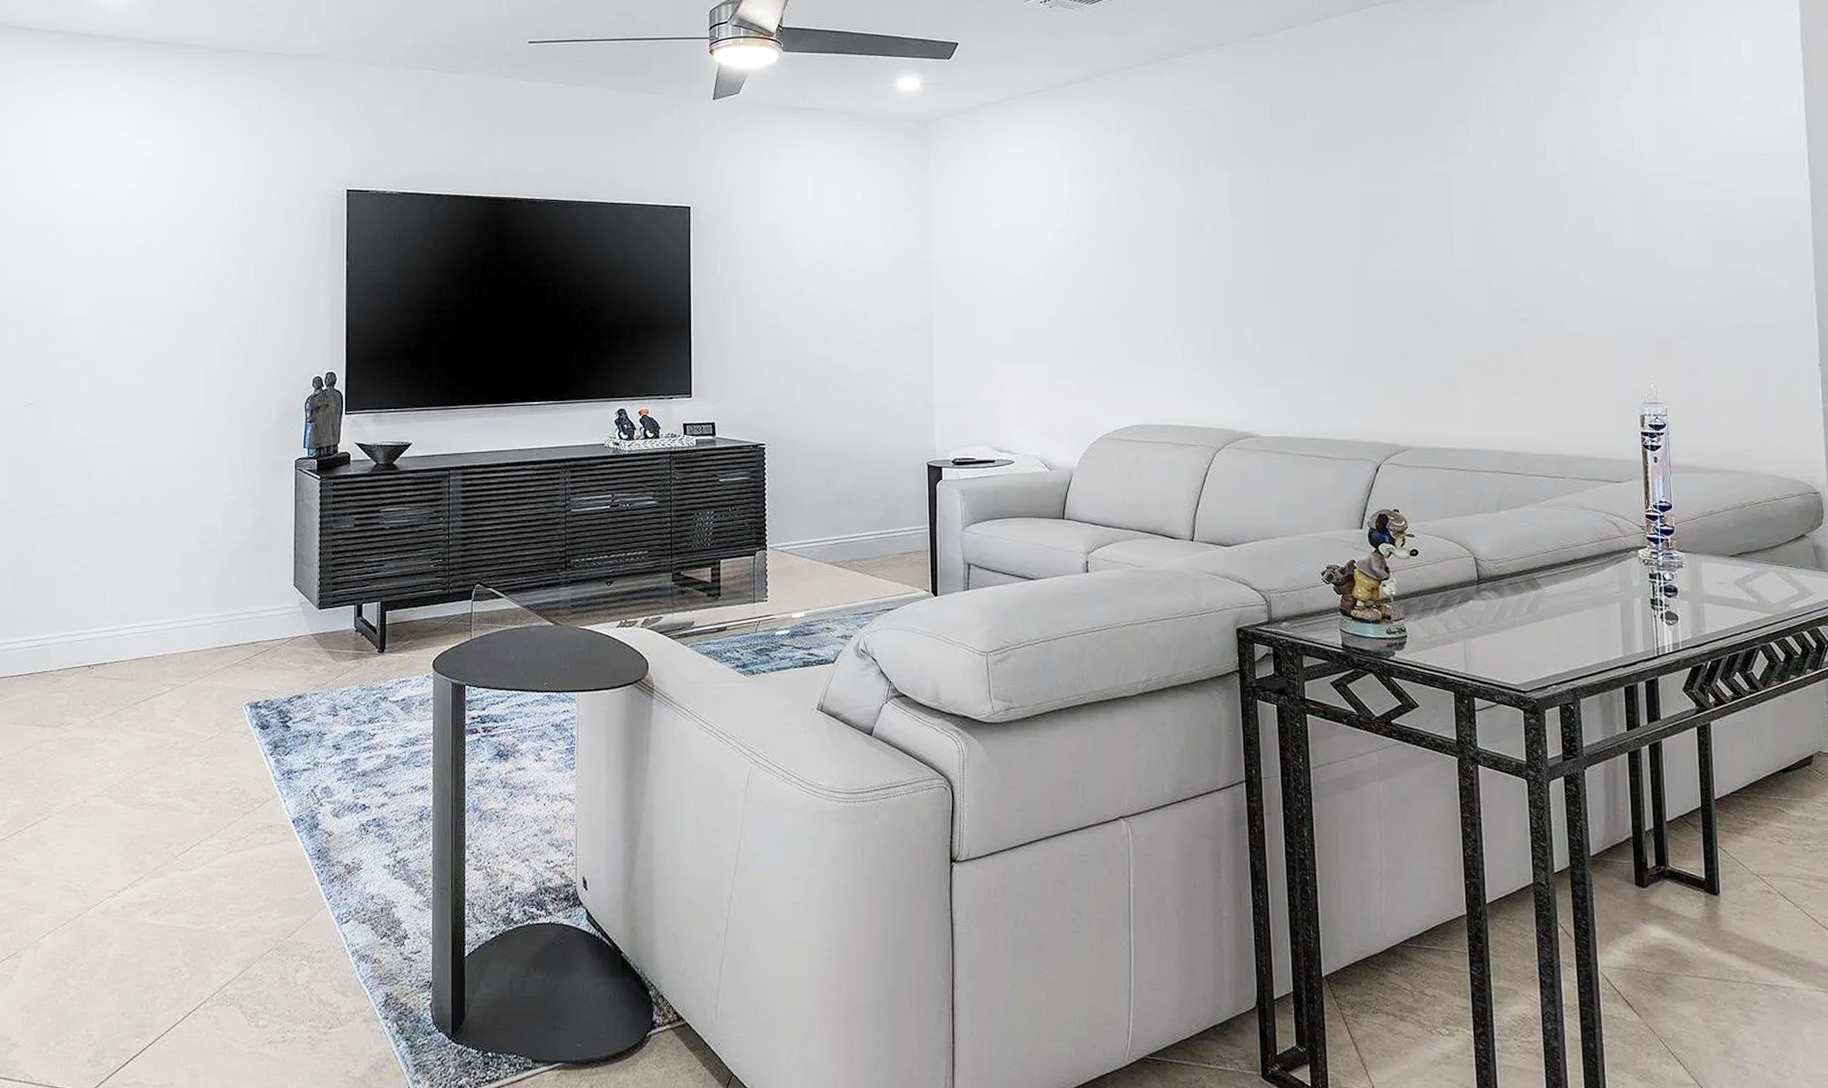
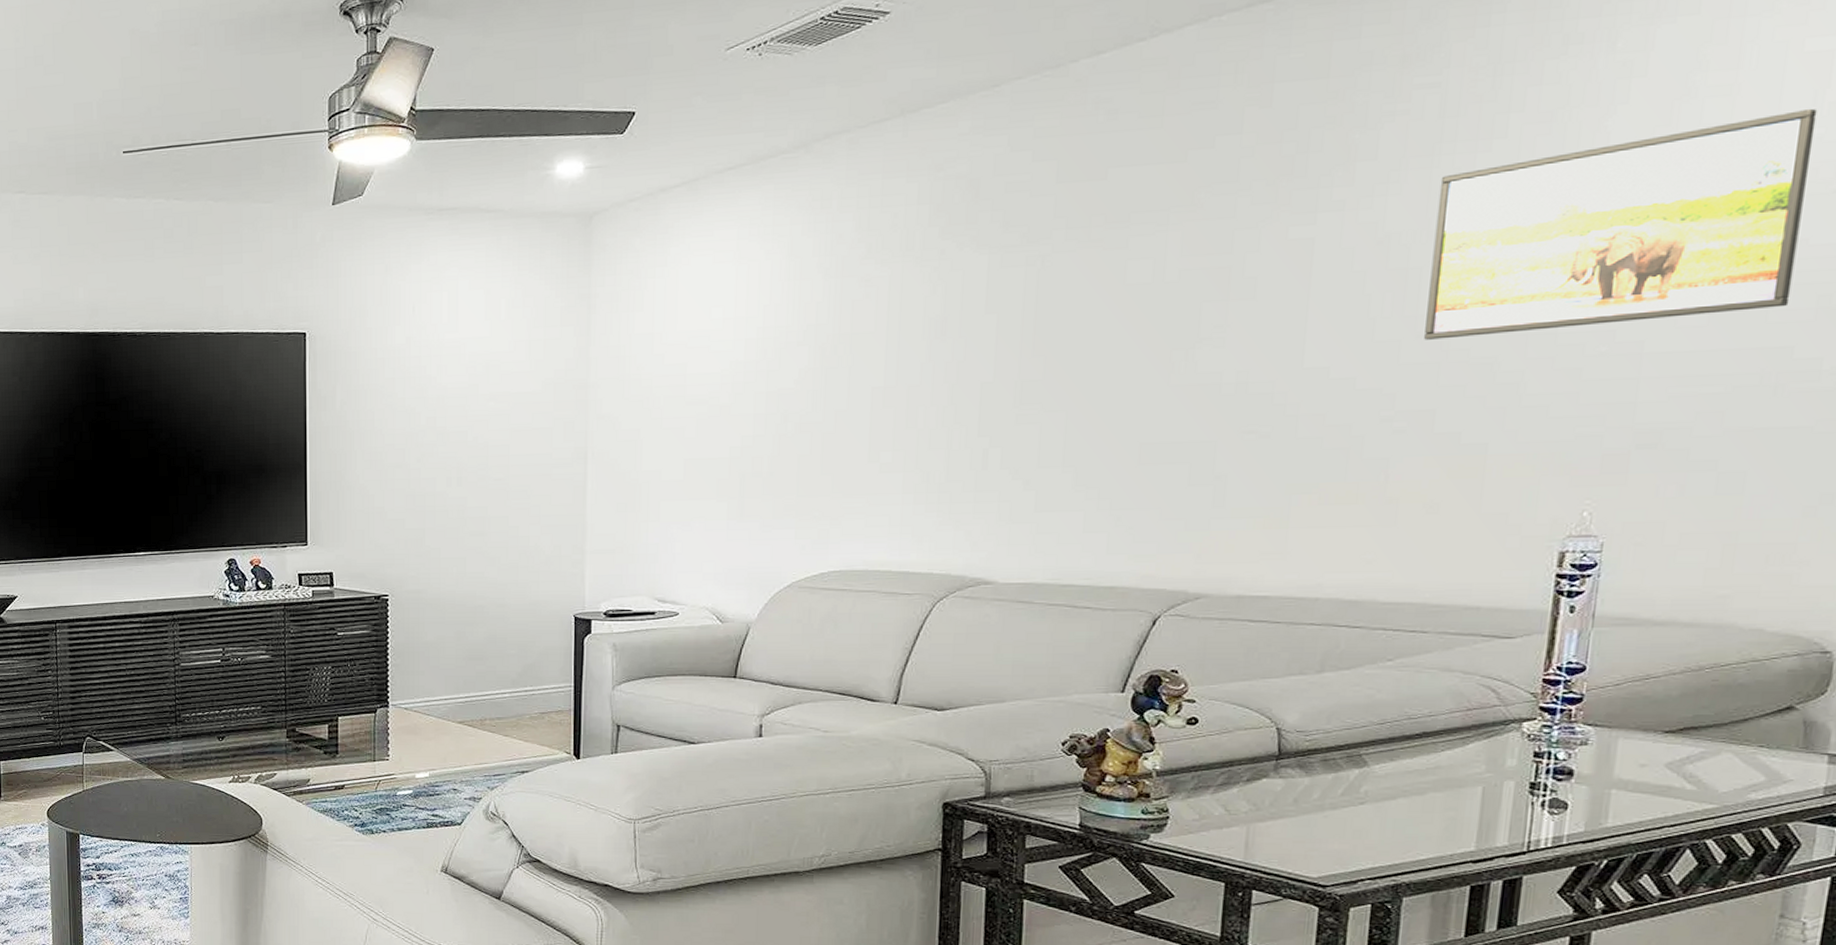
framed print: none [1524,103,1748,252] -> present [1424,108,1818,340]

